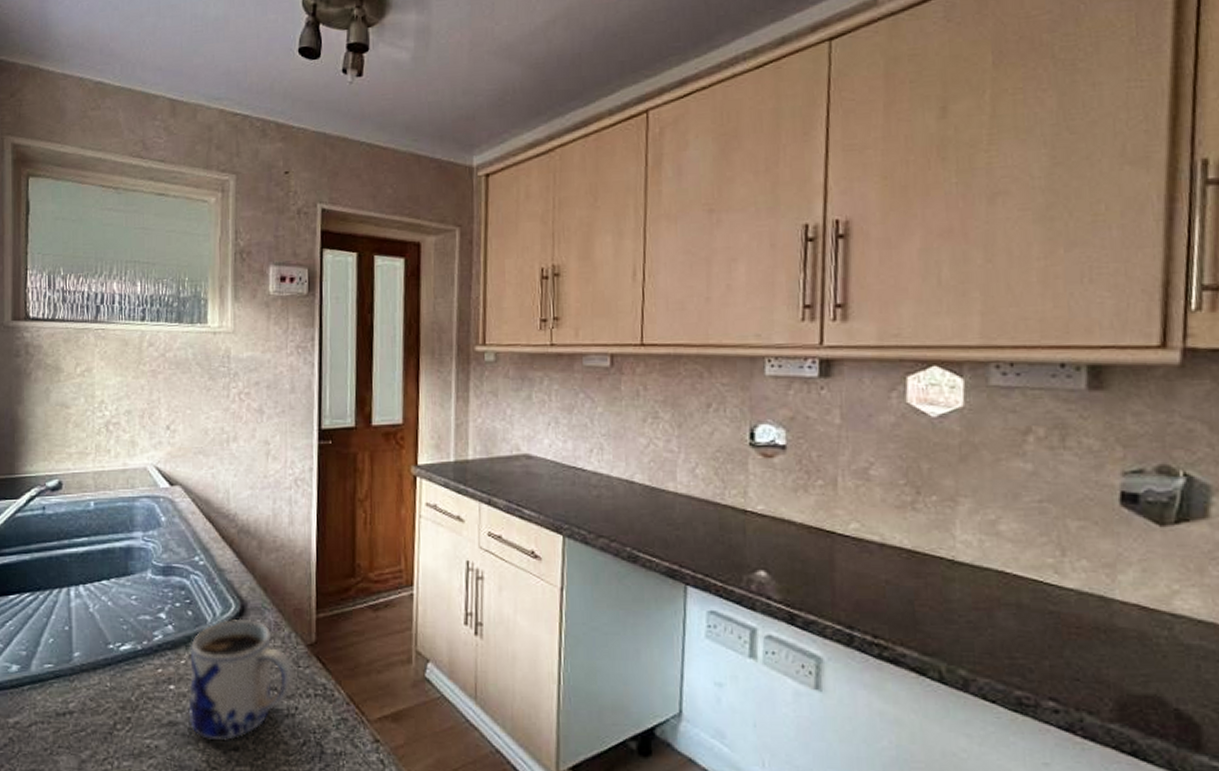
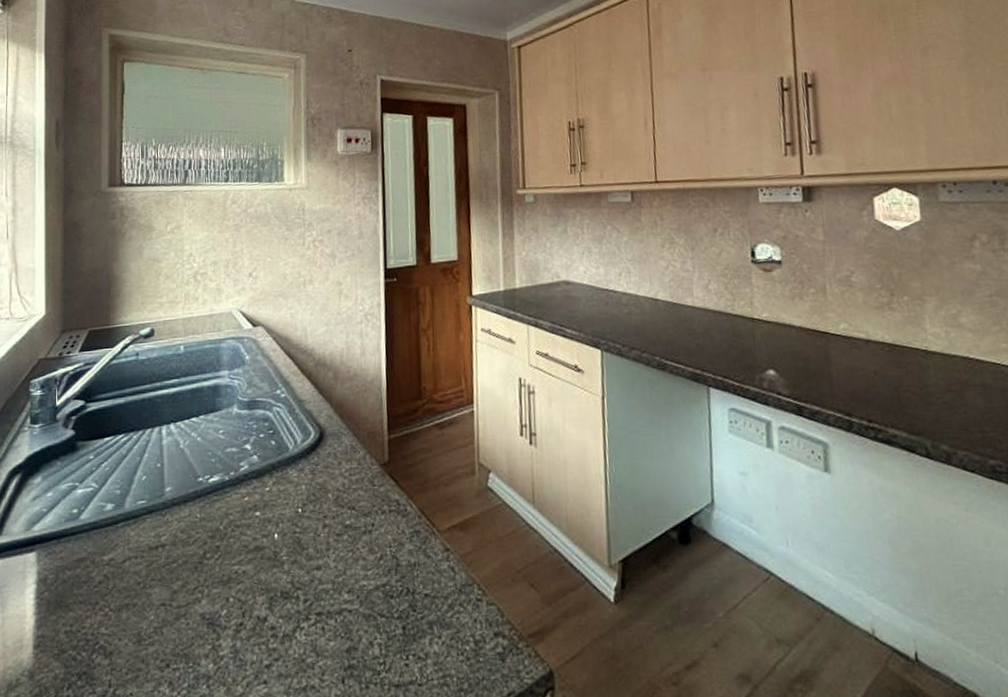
mug: present [188,618,294,741] -> none [273,444,370,562]

